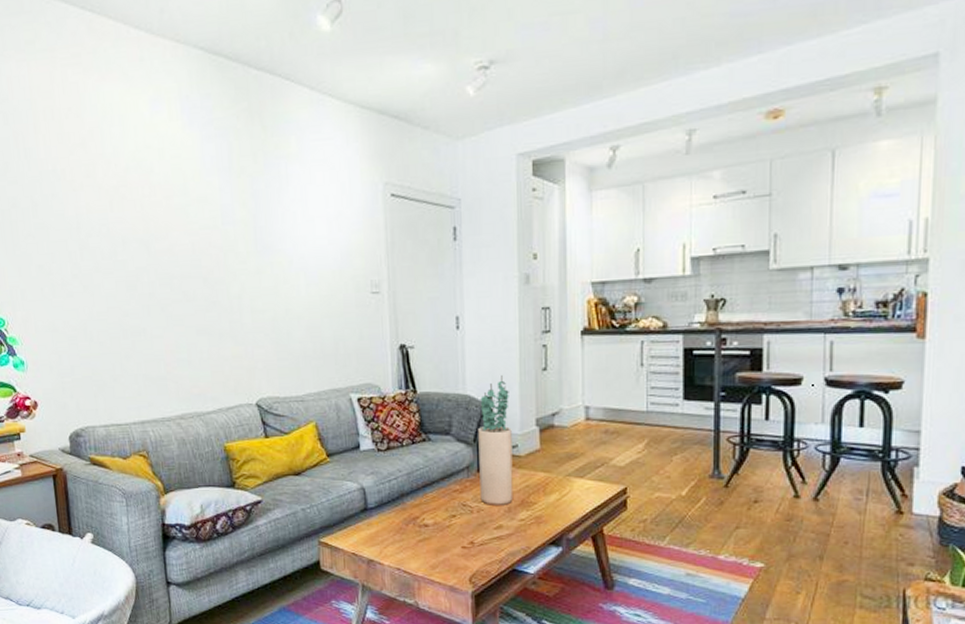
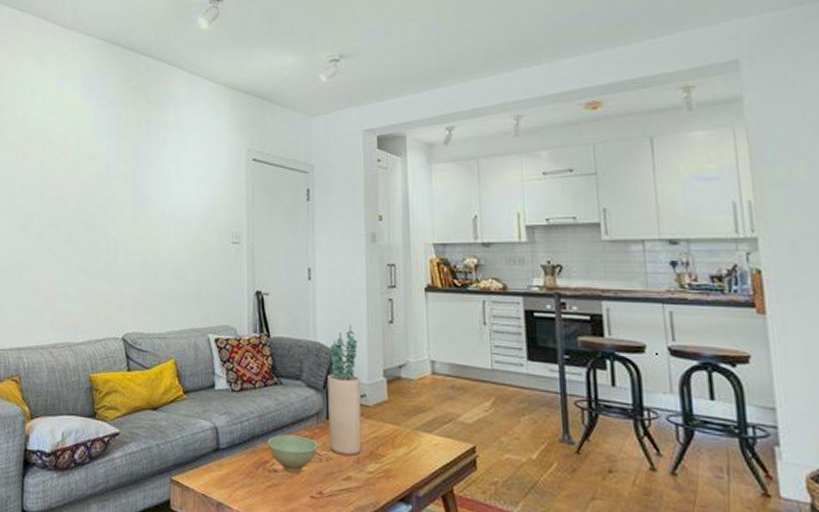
bowl: none [418,490,468,526] -> present [268,435,317,473]

